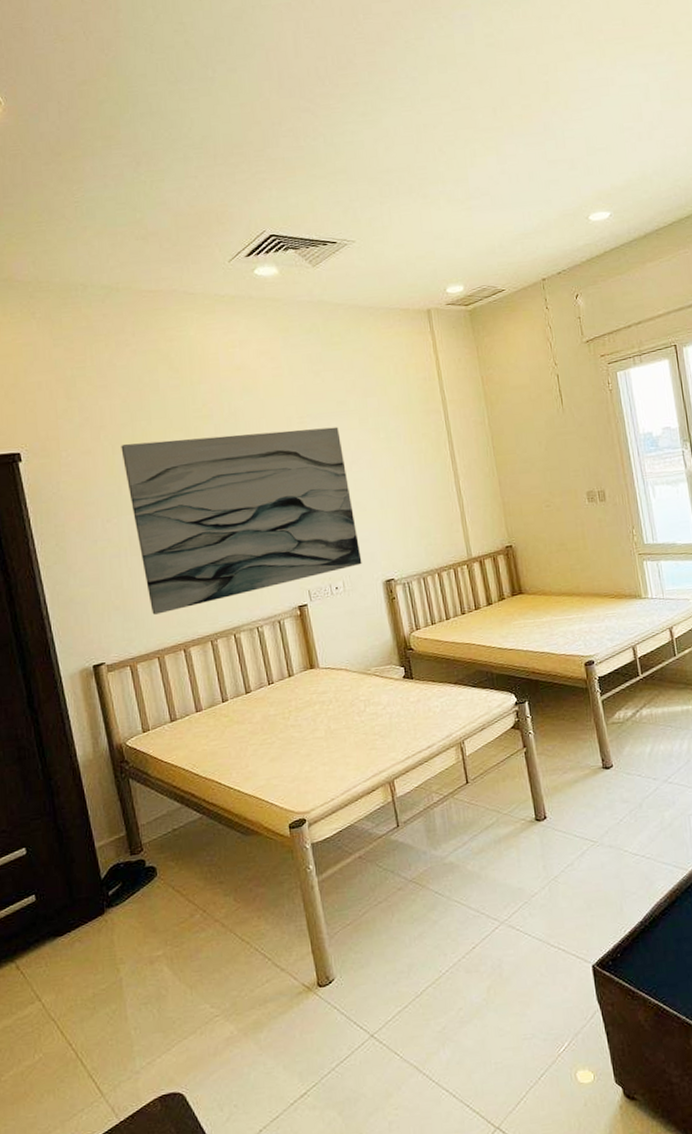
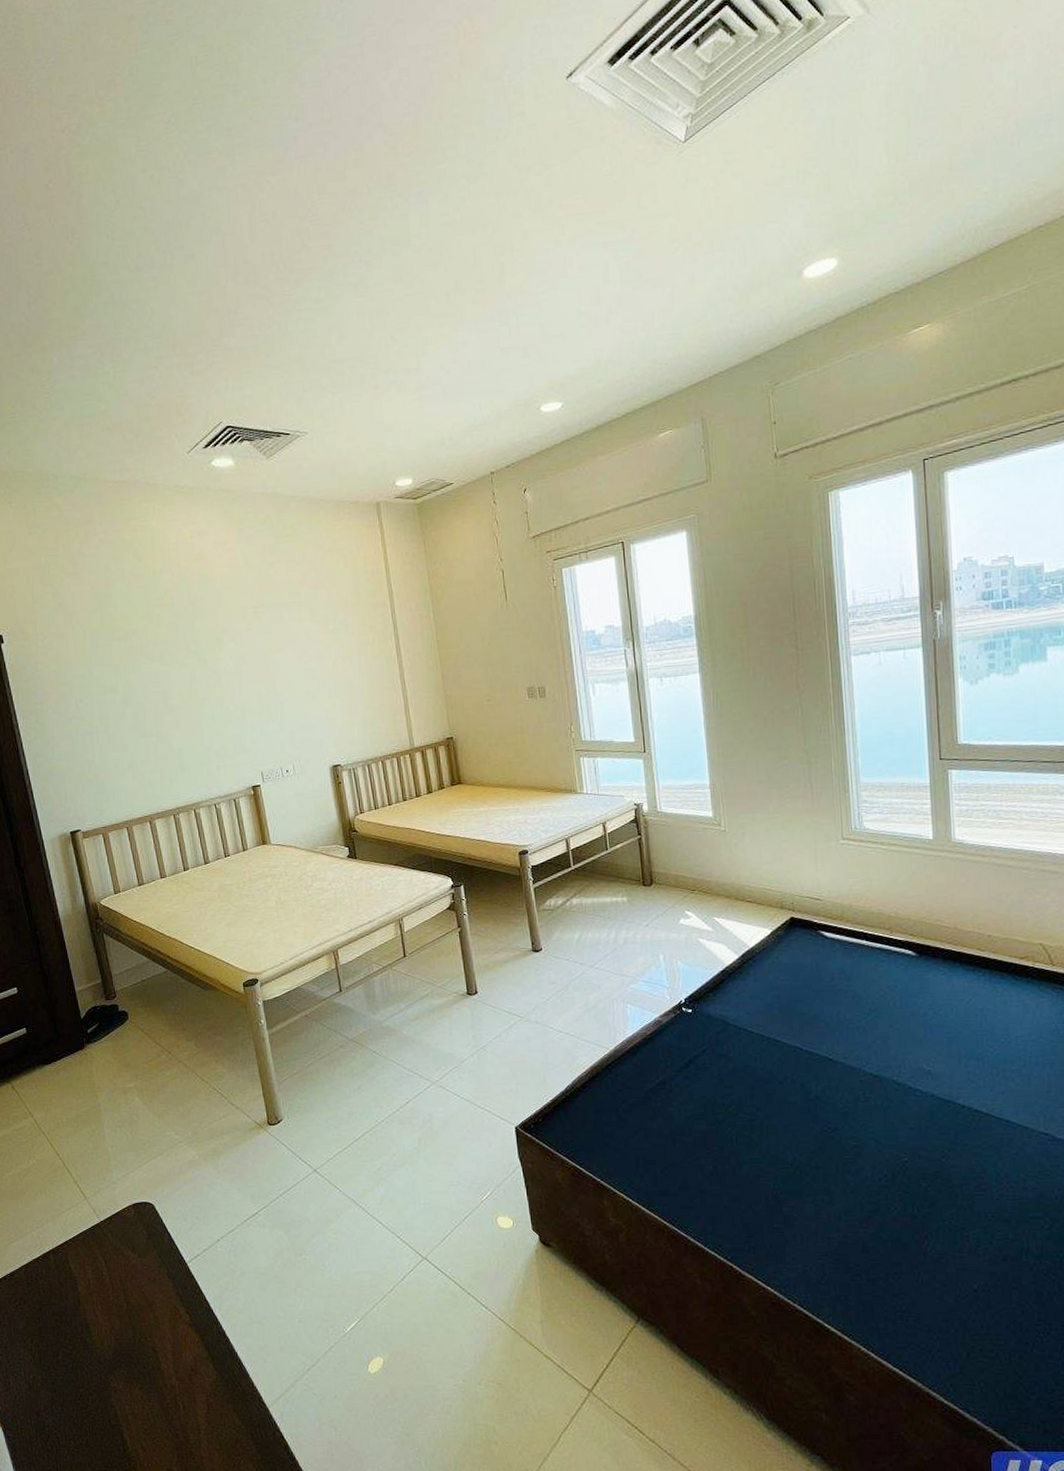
wall art: present [121,427,362,615] -> none [91,617,311,789]

